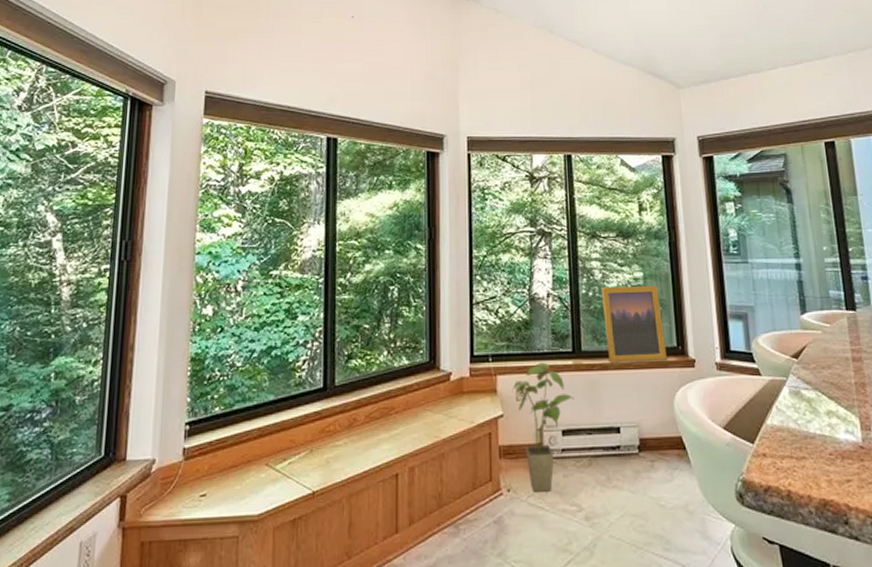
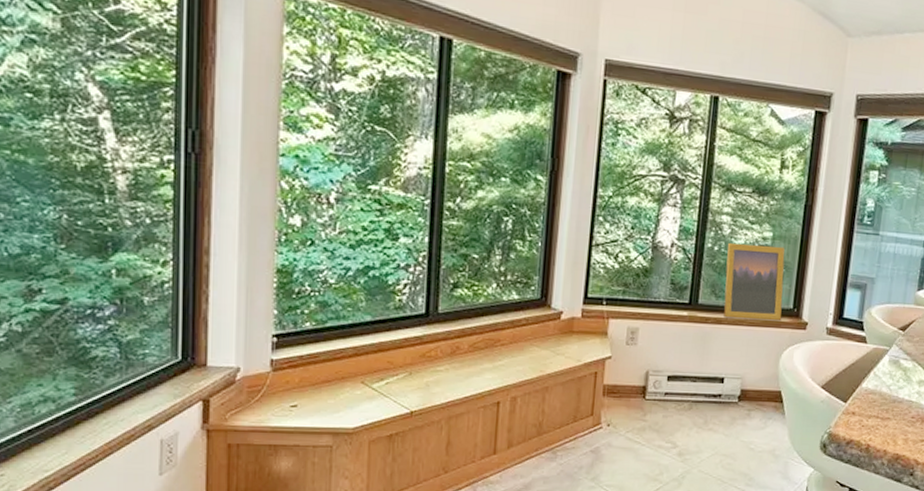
house plant: present [512,362,575,492] -> none [623,310,684,429]

